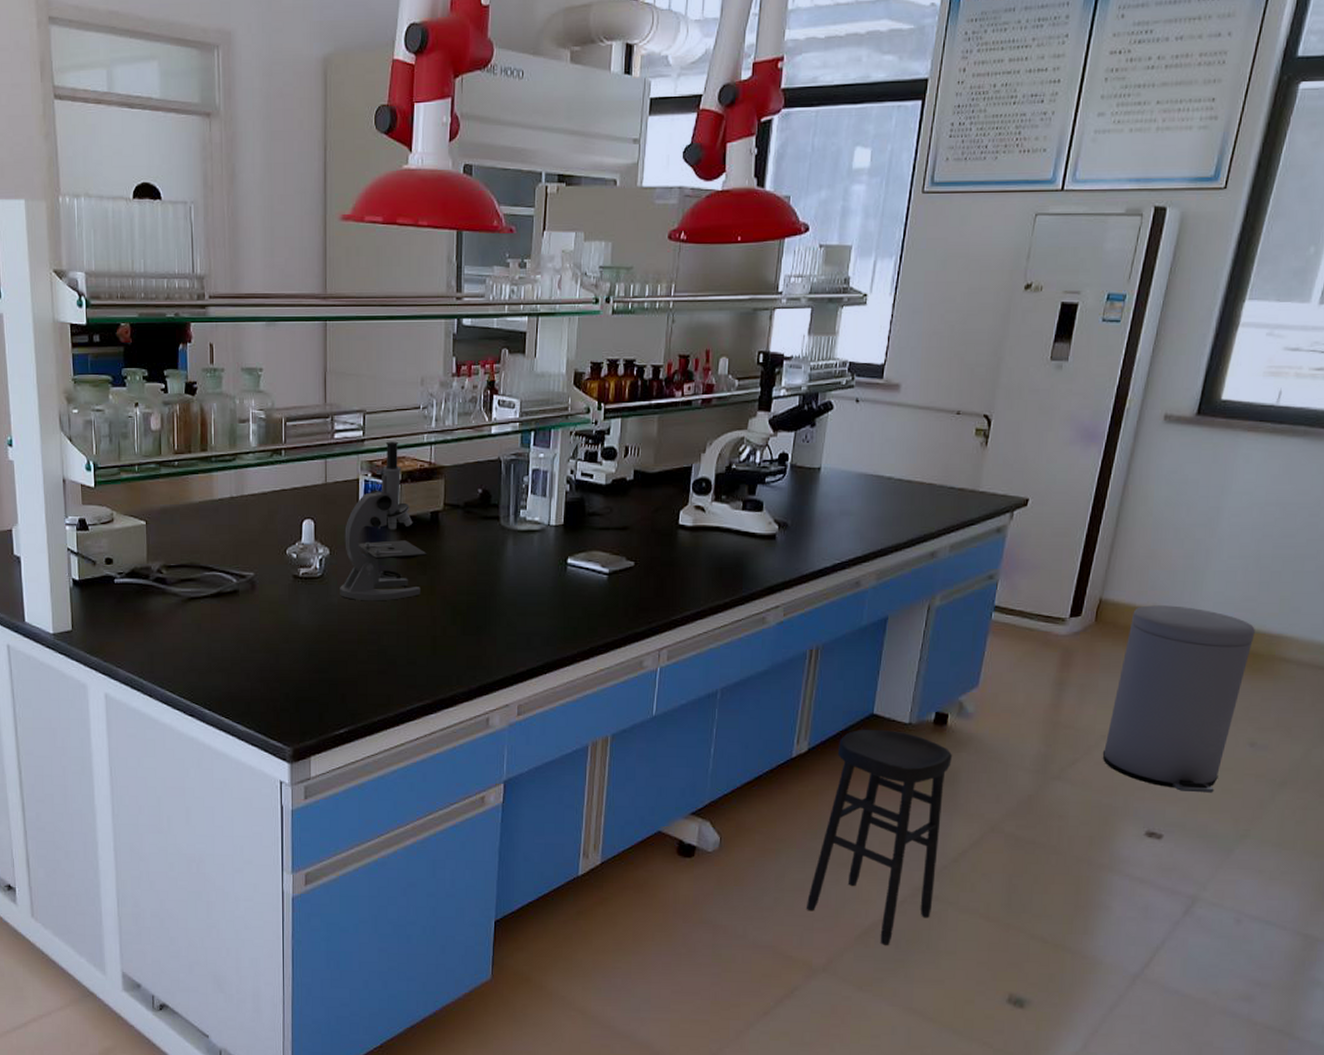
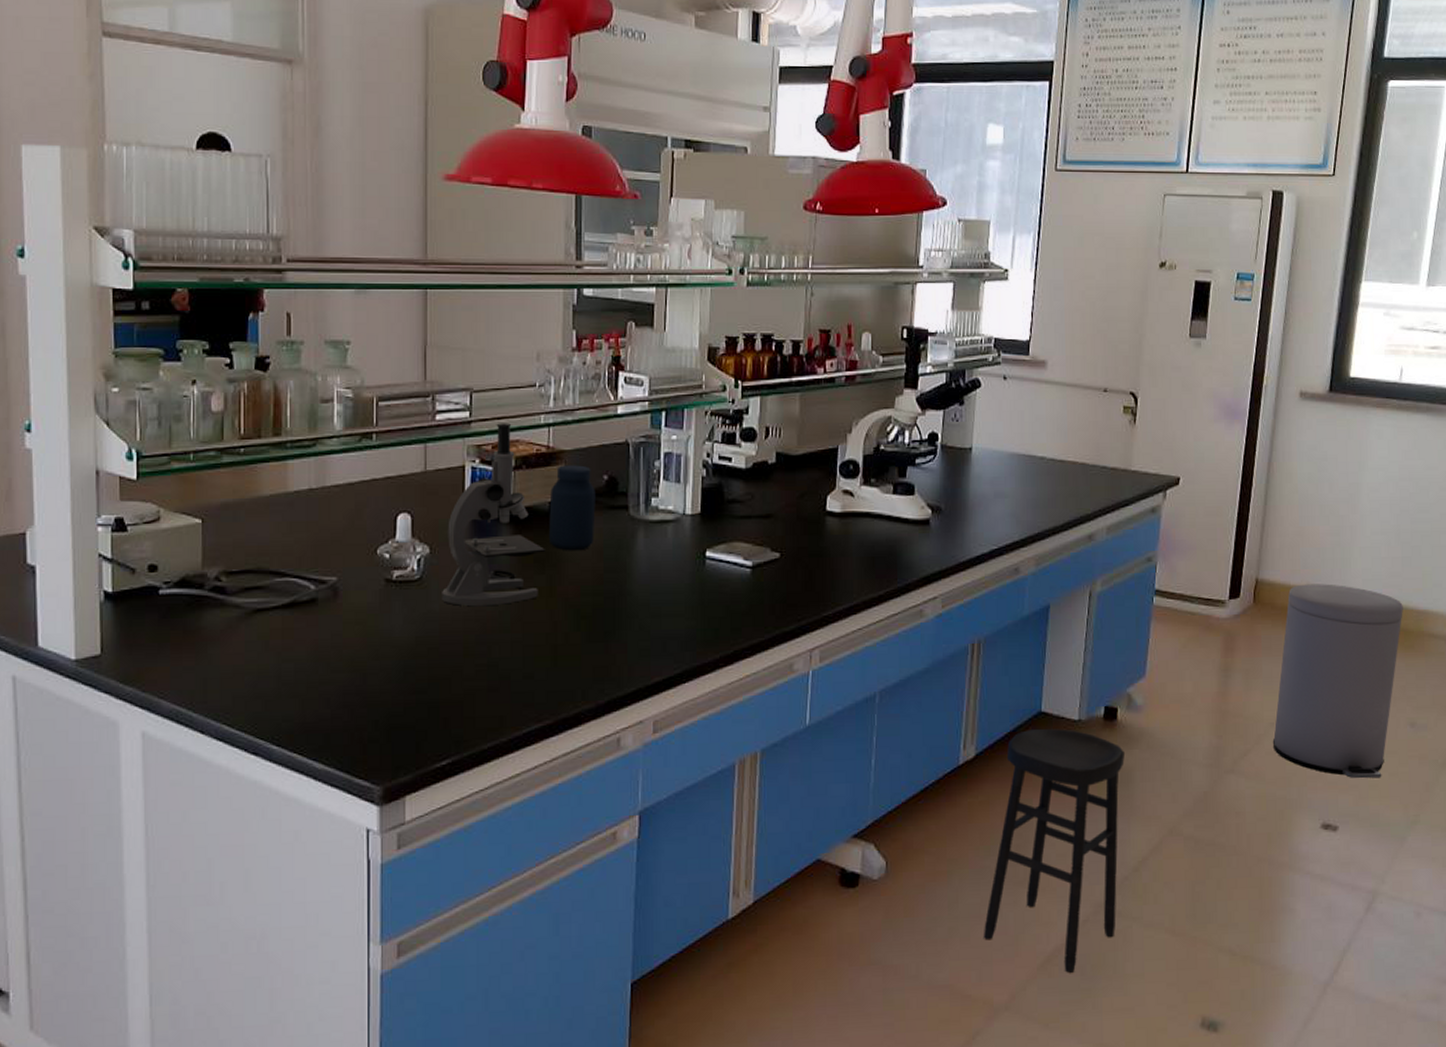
jar: none [431,479,471,556] -> present [549,465,596,551]

